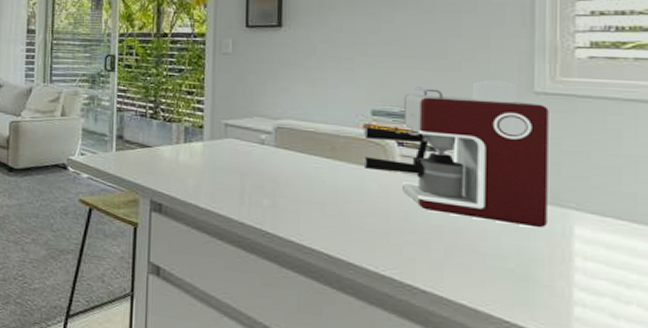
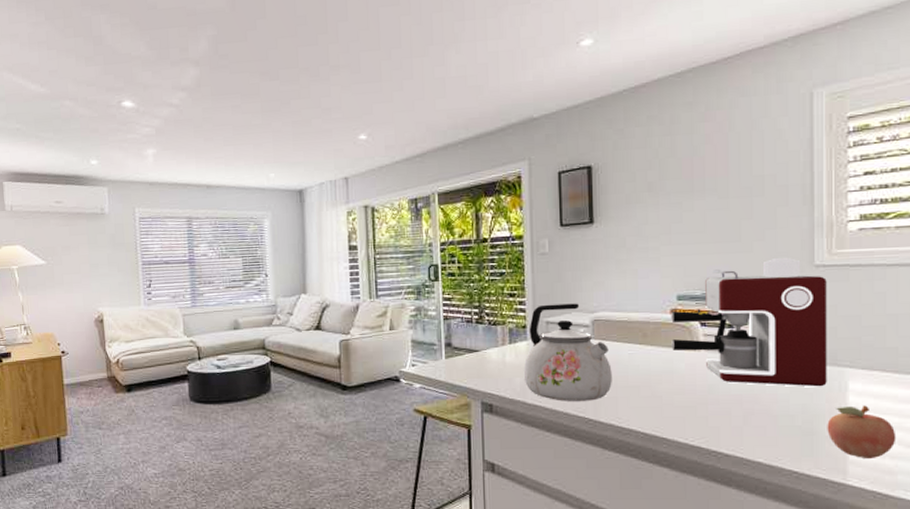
kettle: none [197,106,295,213] -> present [523,303,612,401]
fruit: none [546,253,635,319] -> present [827,405,896,458]

